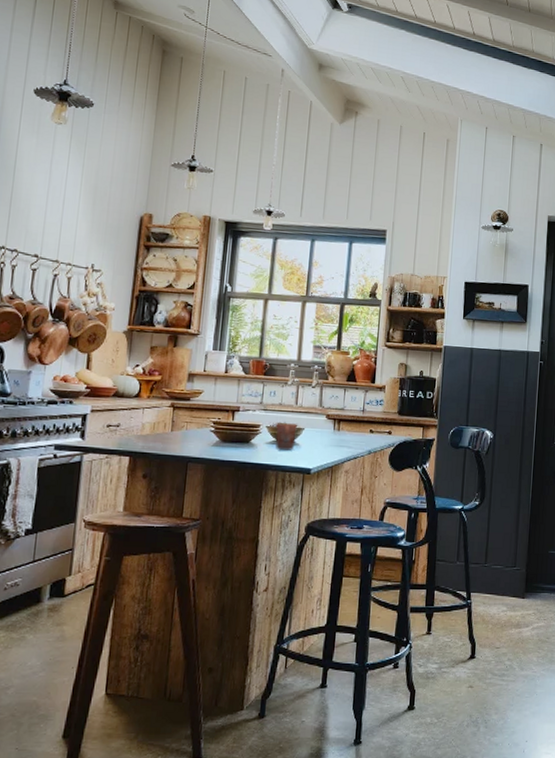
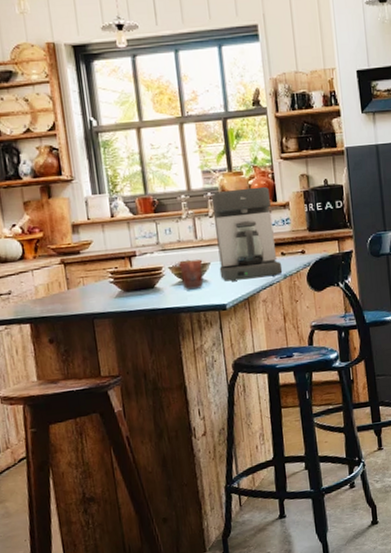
coffee maker: none [311,366,370,450] -> present [211,186,283,282]

